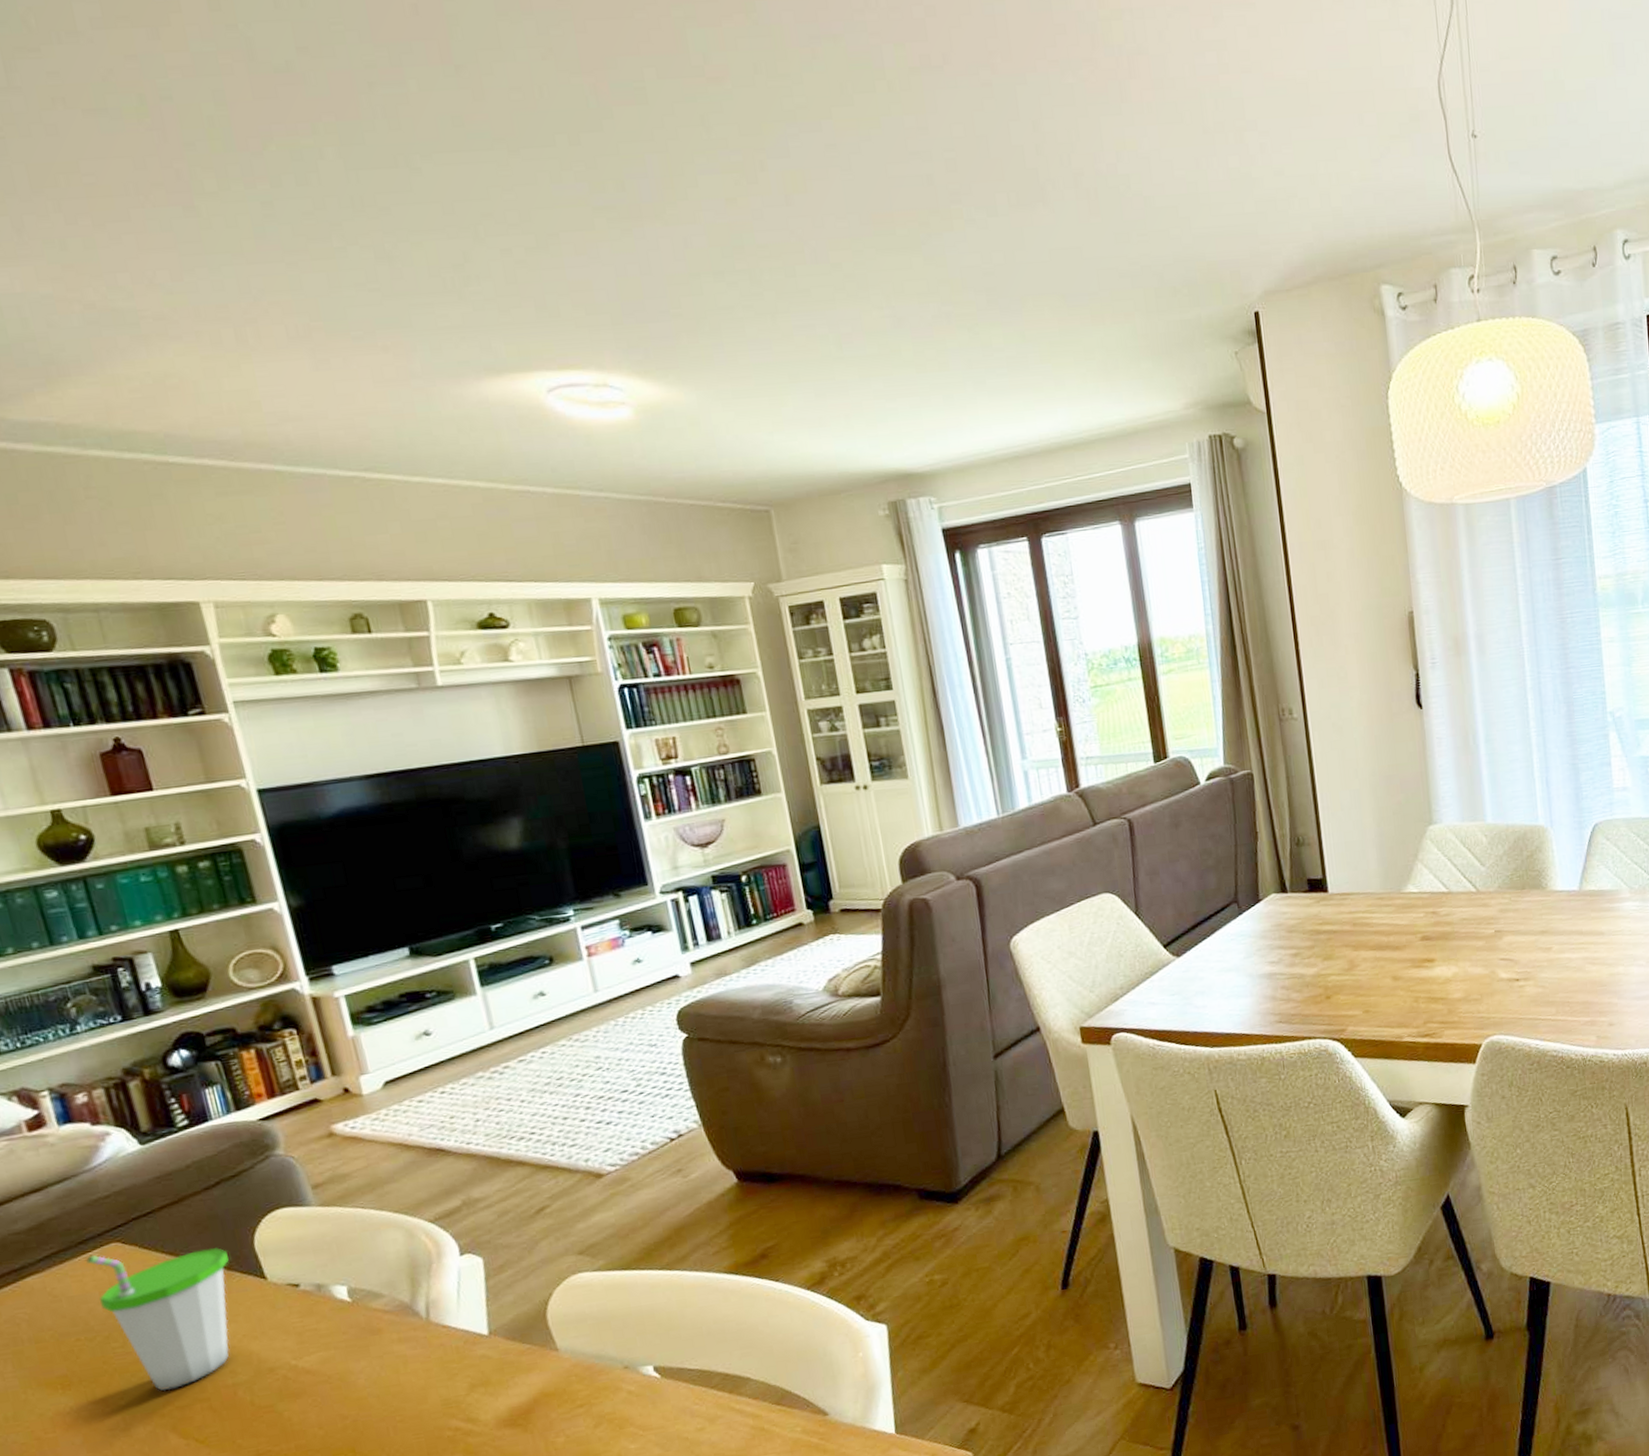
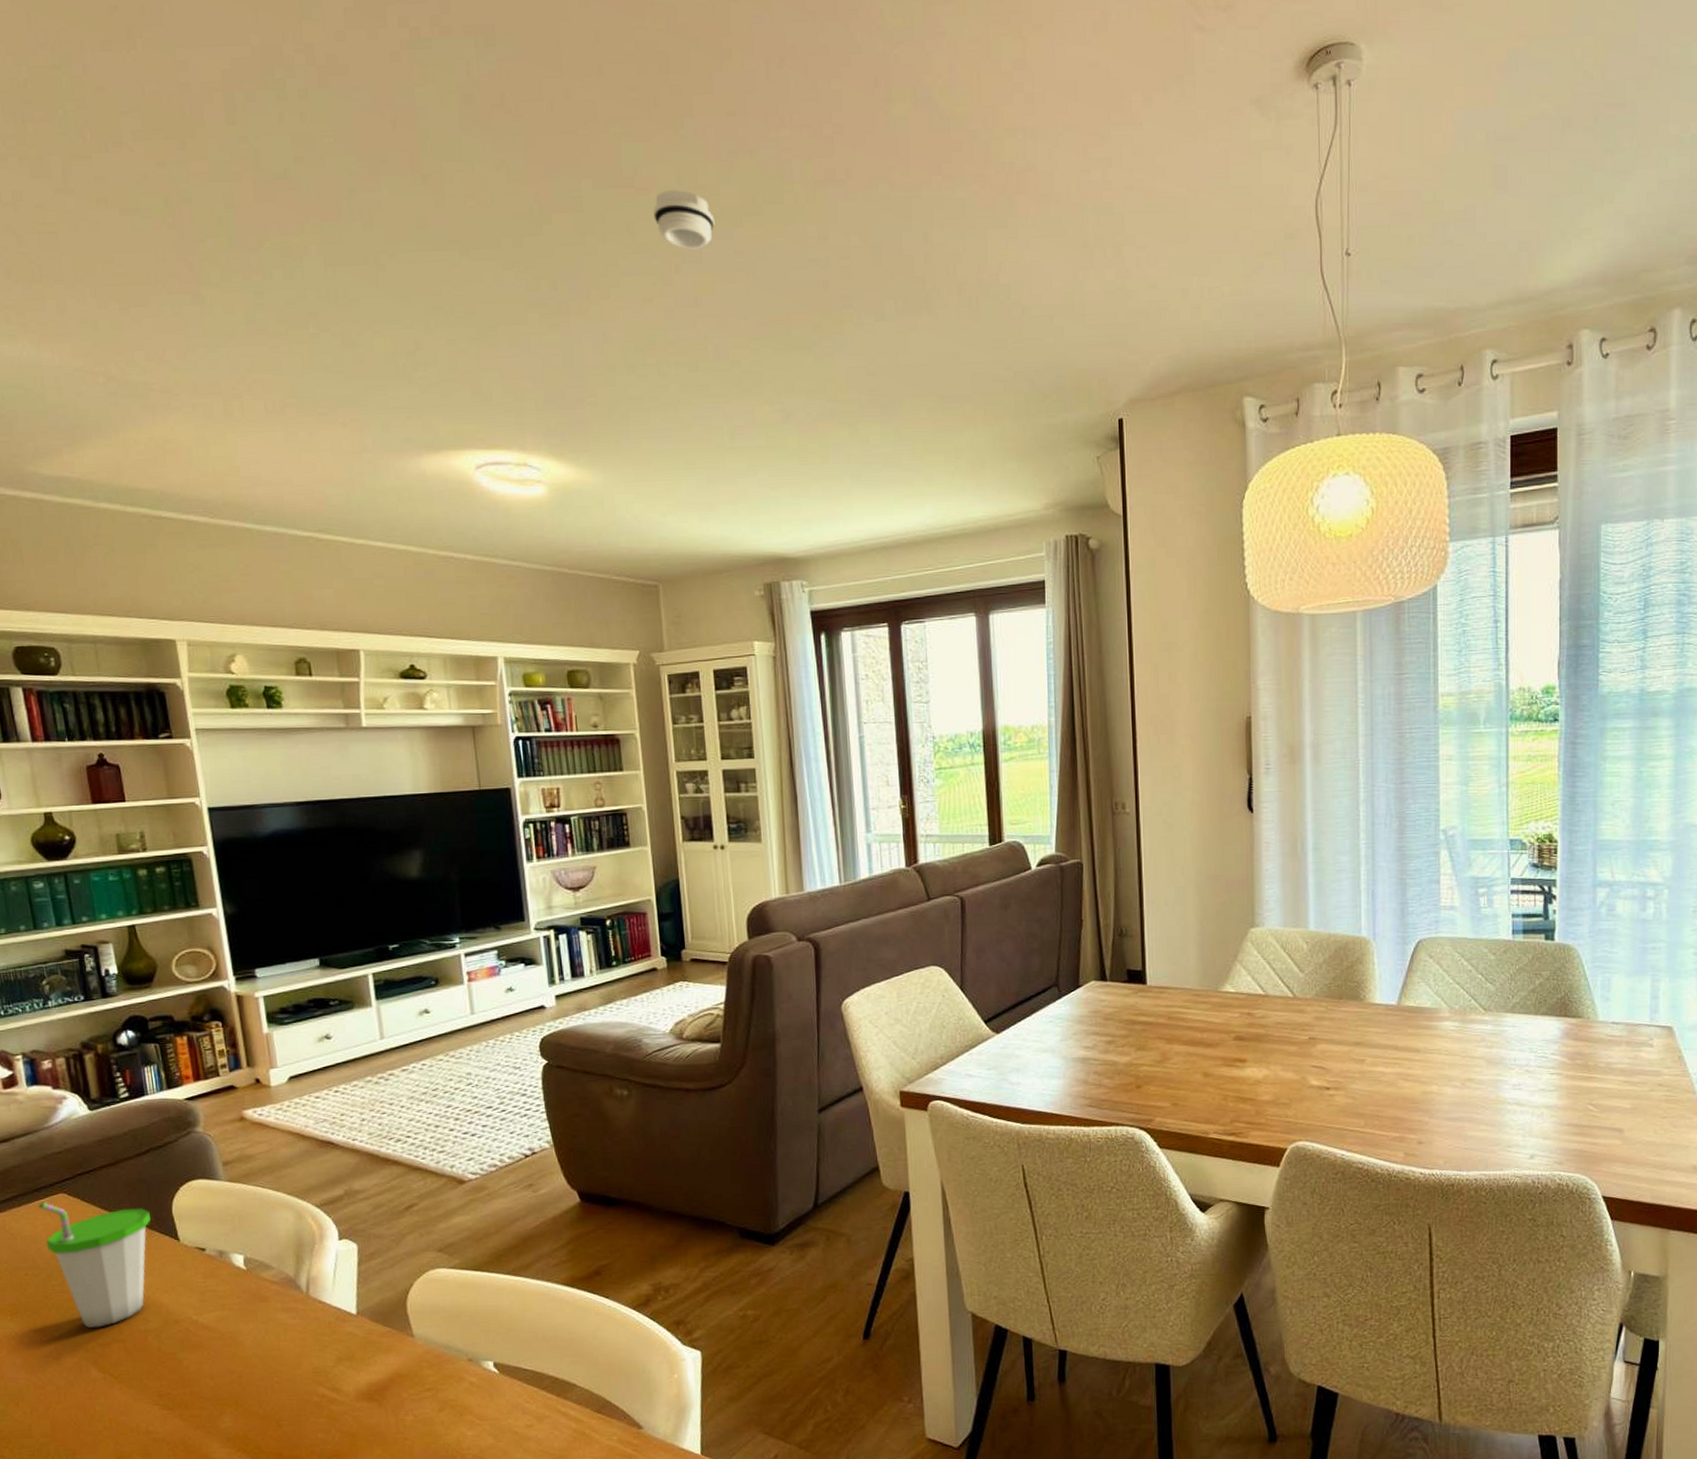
smoke detector: none [729,79,801,144] -> present [653,190,715,250]

